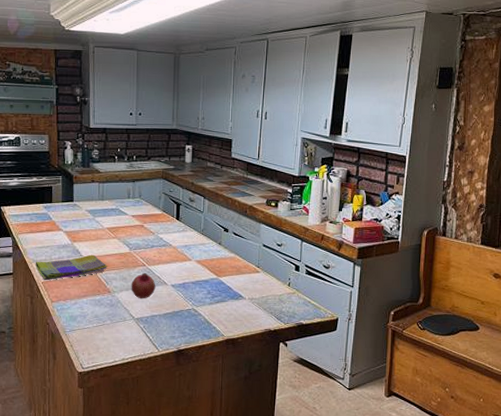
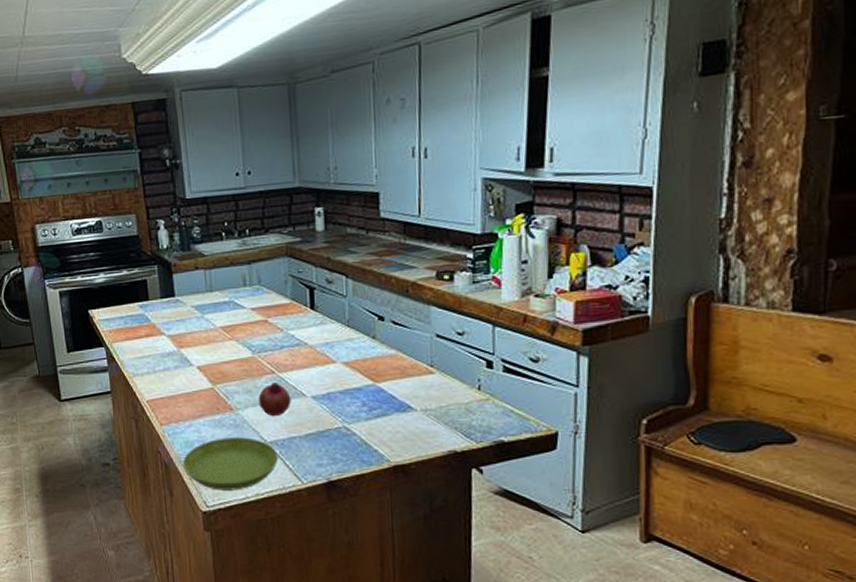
dish towel: present [35,254,108,281] -> none [135,362,227,399]
saucer: none [66,314,142,356] -> present [182,437,278,490]

